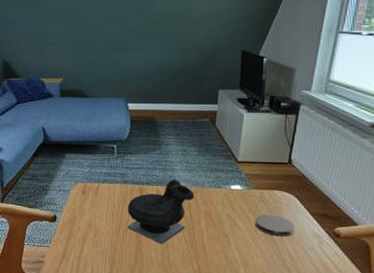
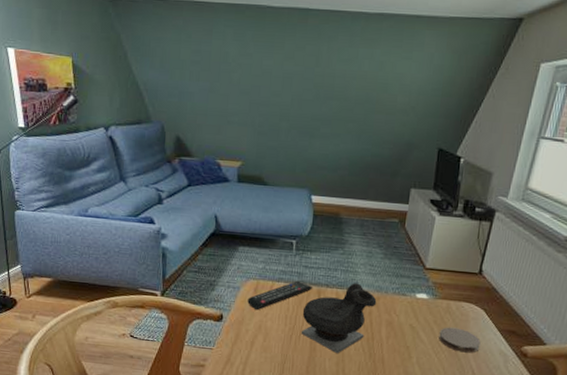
remote control: none [77,181,134,210] -> present [247,280,312,311]

